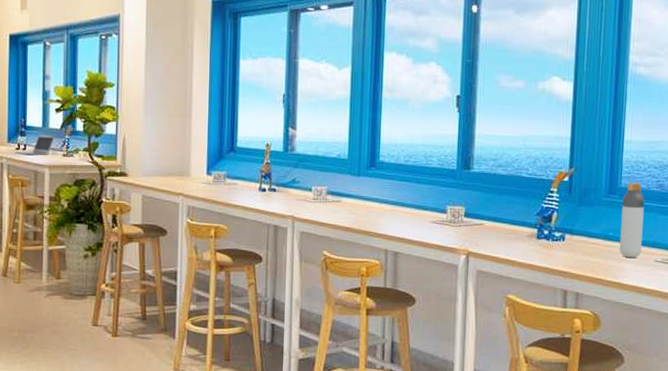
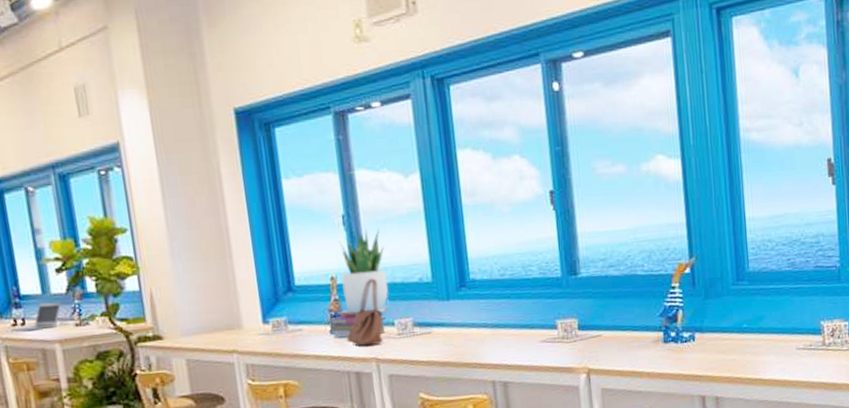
books: none [259,172,307,197] -> present [329,307,386,338]
handbag: none [271,149,303,206] -> present [346,278,384,347]
planter: none [274,108,313,180] -> present [338,229,390,314]
bottle: present [619,182,645,258] -> none [753,264,781,349]

